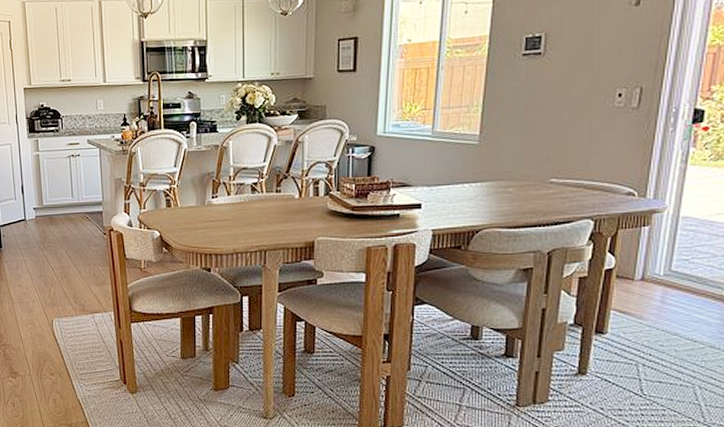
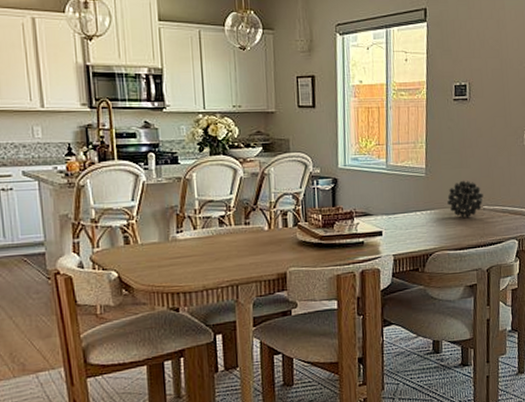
decorative ball: none [502,148,552,192] -> present [446,180,483,218]

